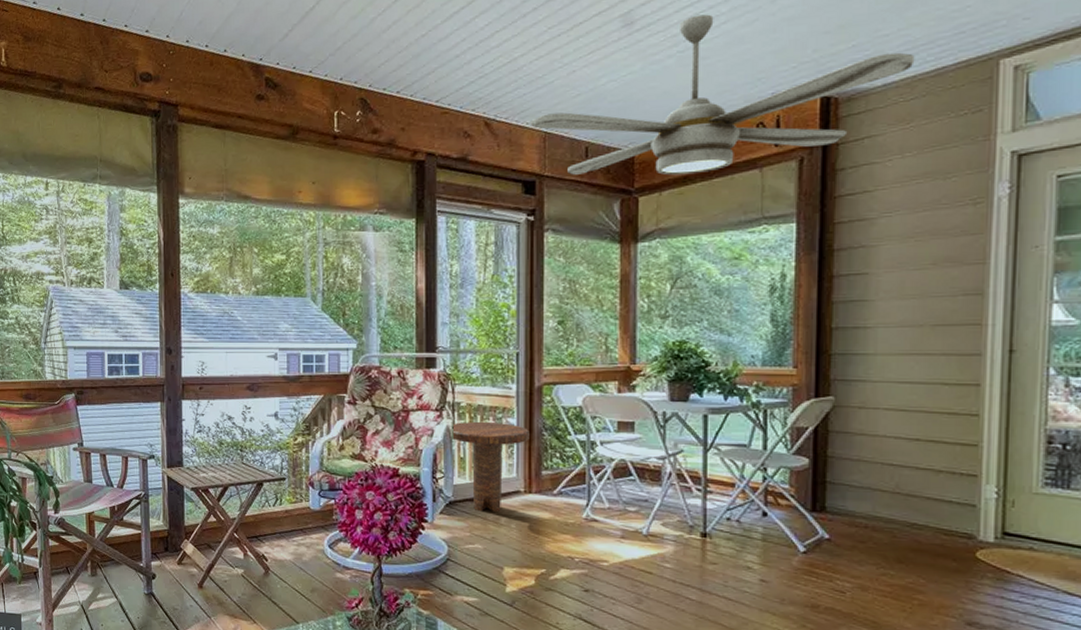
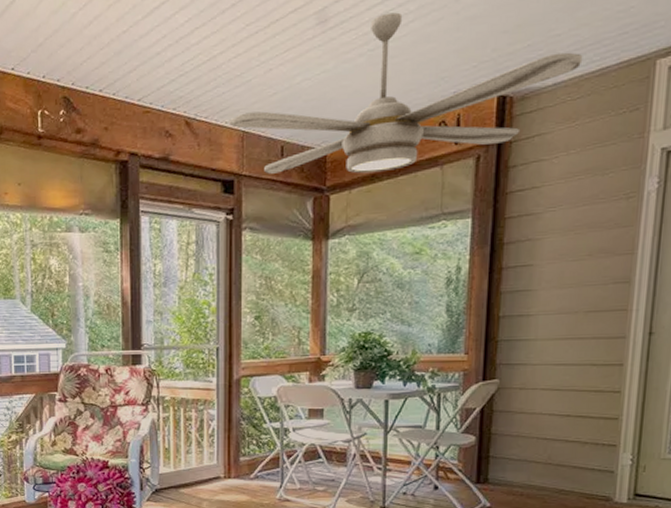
side table: present [452,421,529,513] -> none [157,413,229,497]

